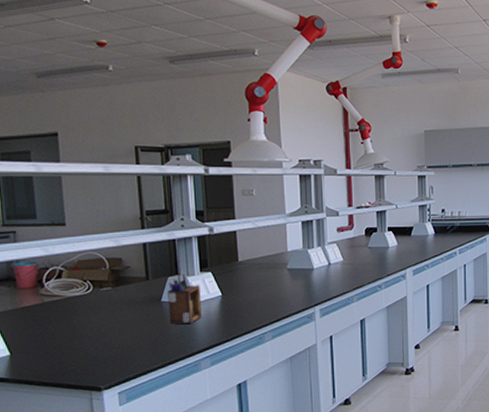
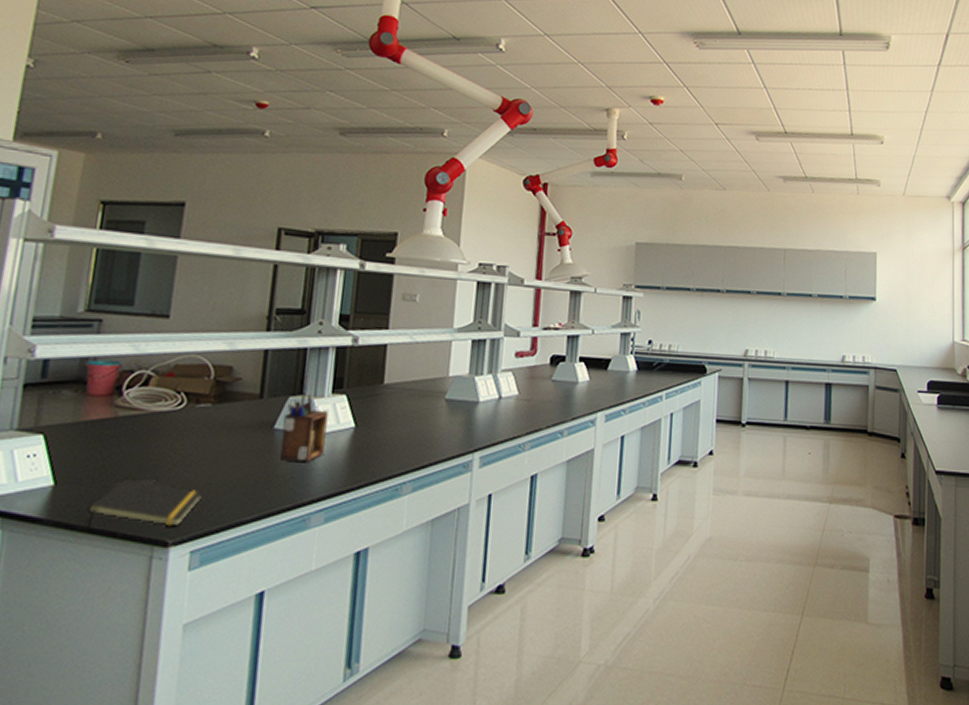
notepad: none [38,346,118,384] -> present [87,479,202,530]

